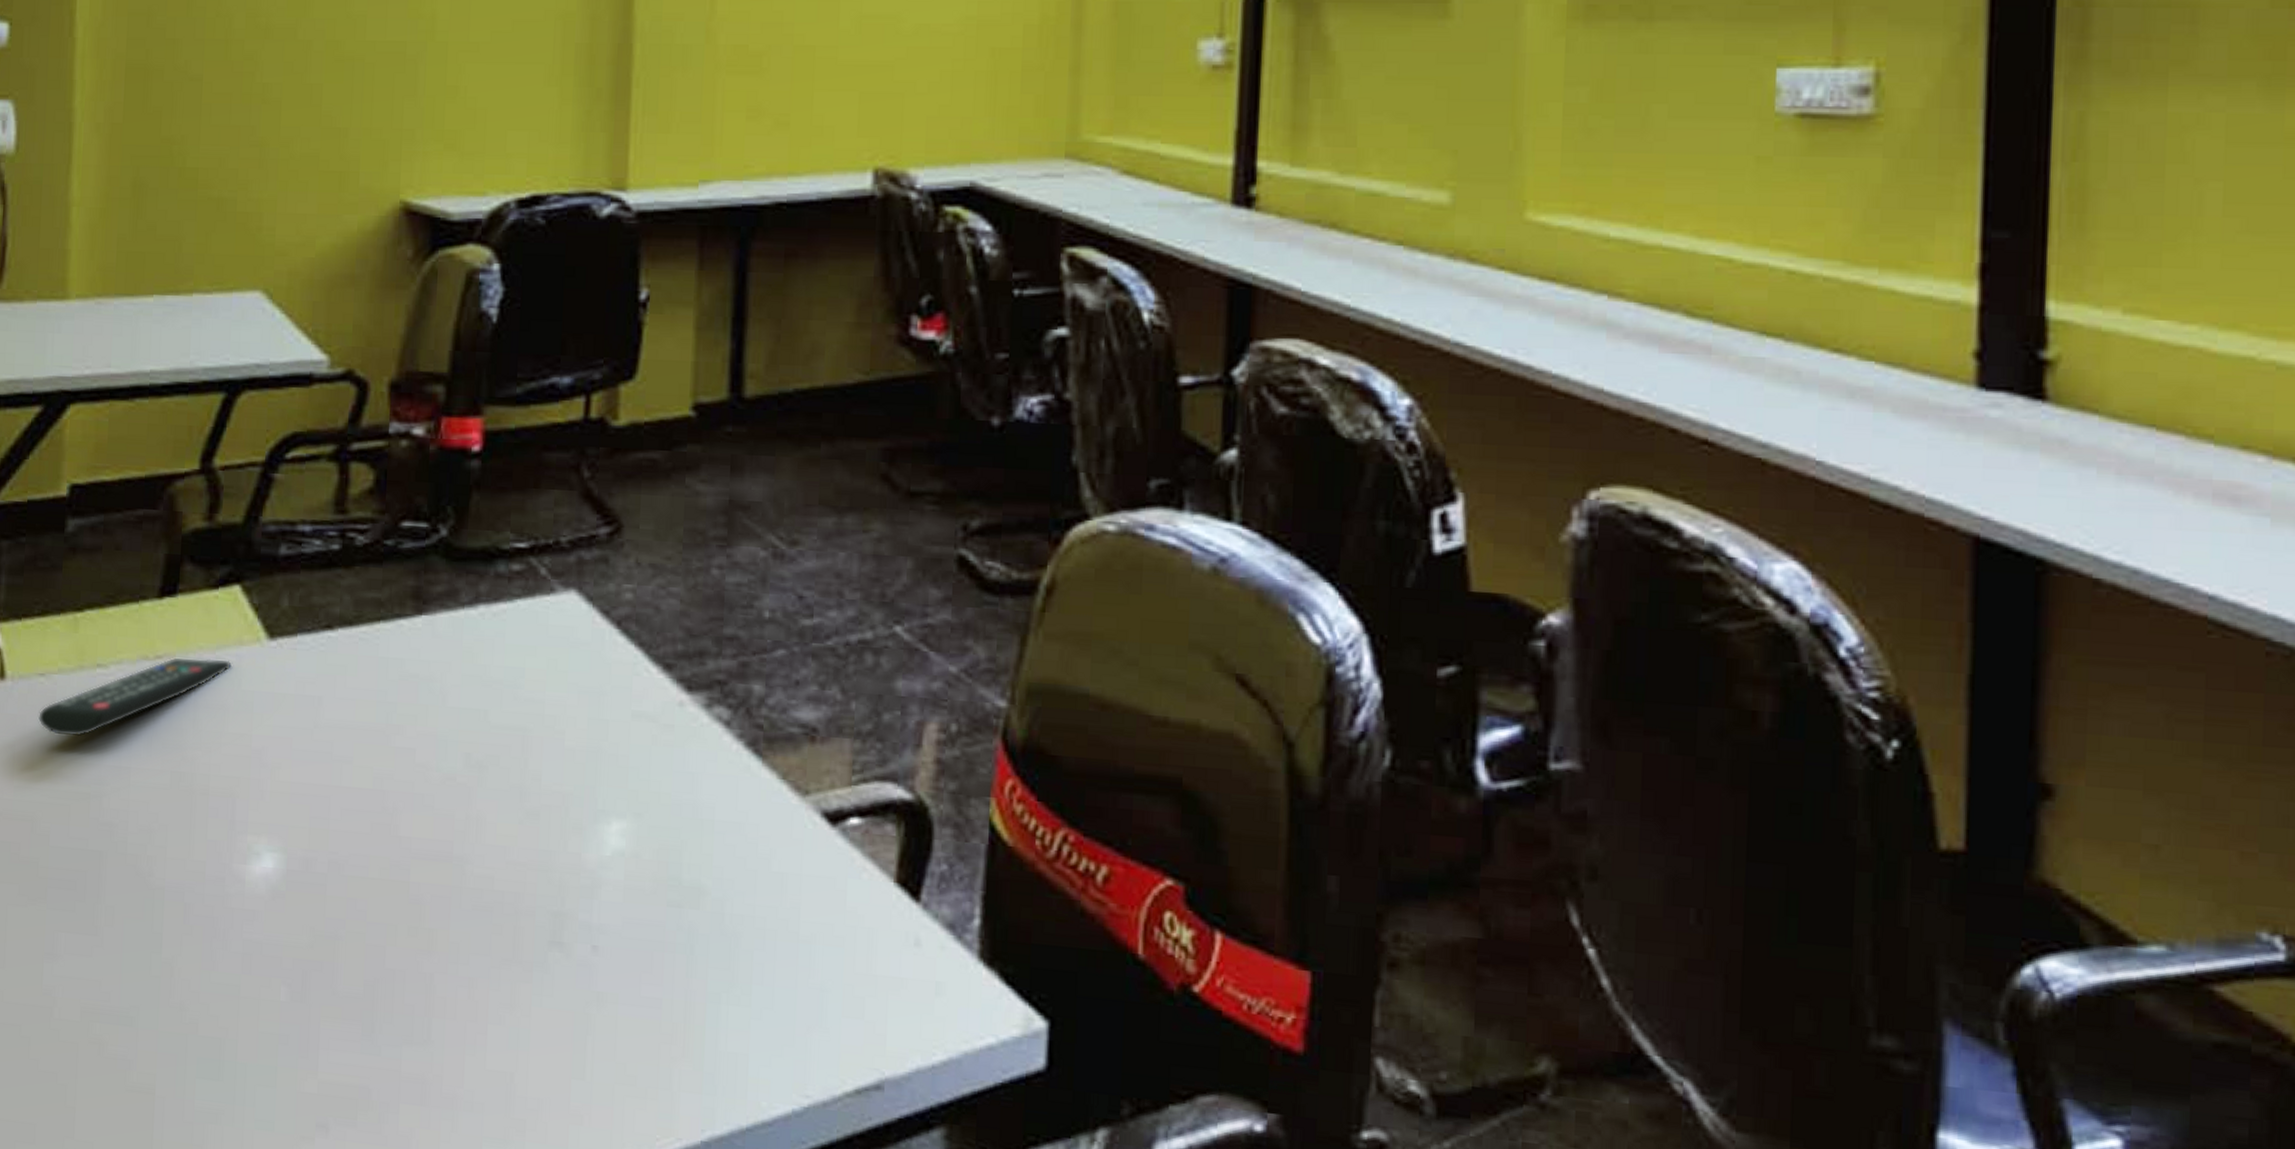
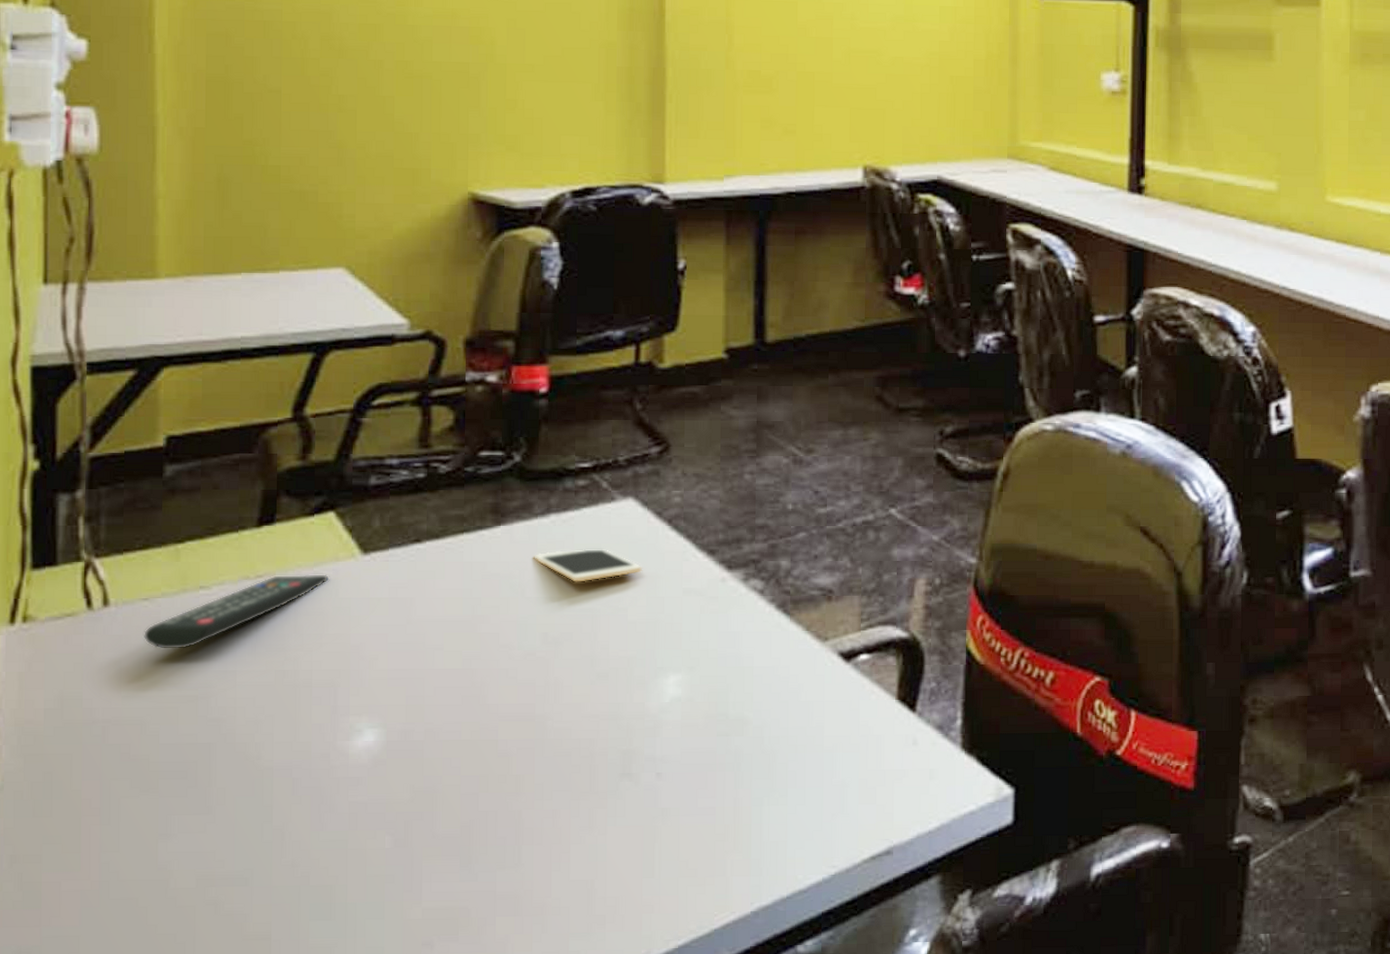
cell phone: none [458,650,585,694] -> present [534,549,643,582]

